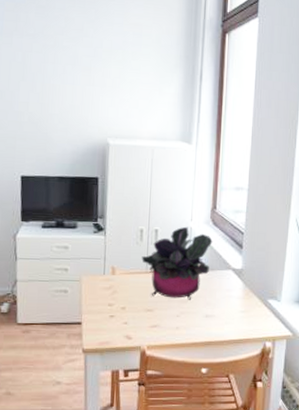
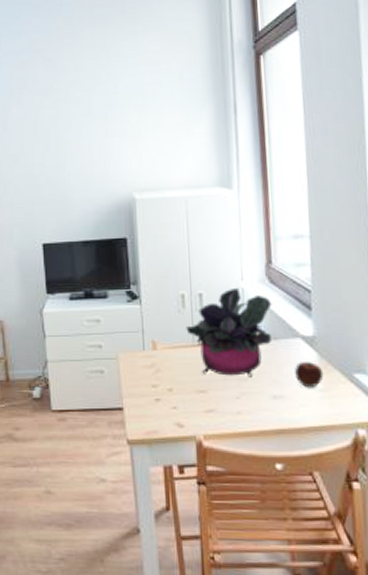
apple: none [224,289,246,310] -> present [295,362,324,388]

